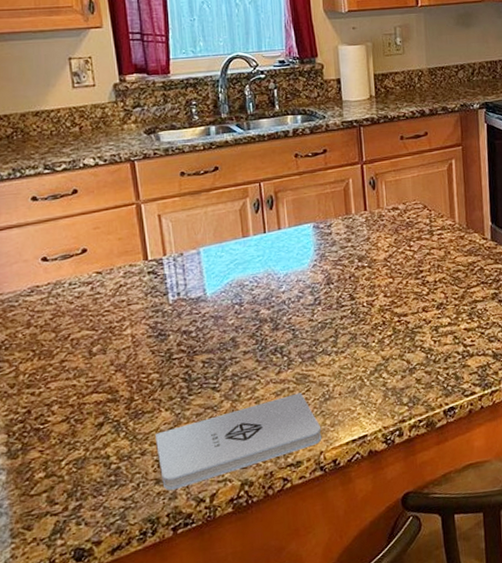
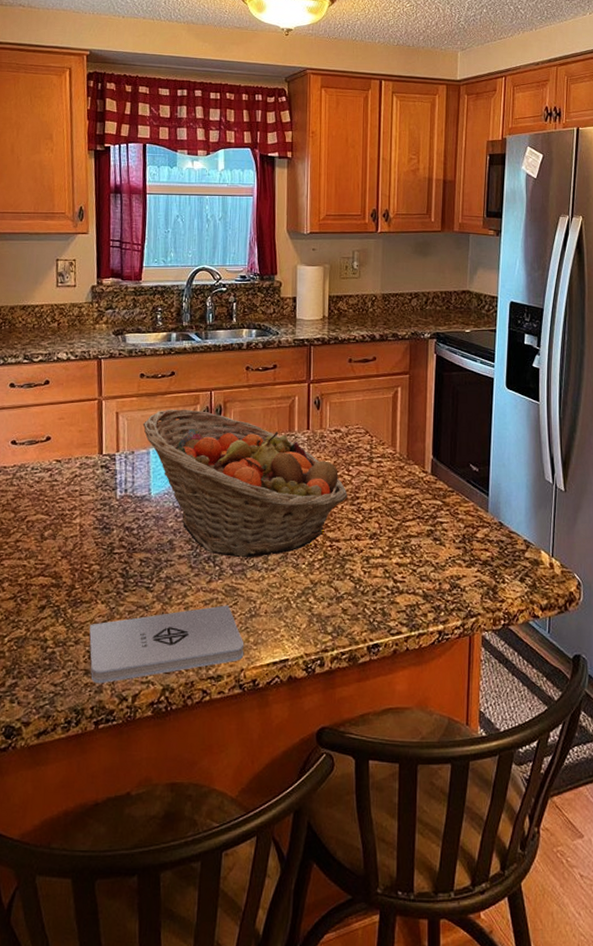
fruit basket: none [189,203,411,346] -> present [142,409,348,558]

